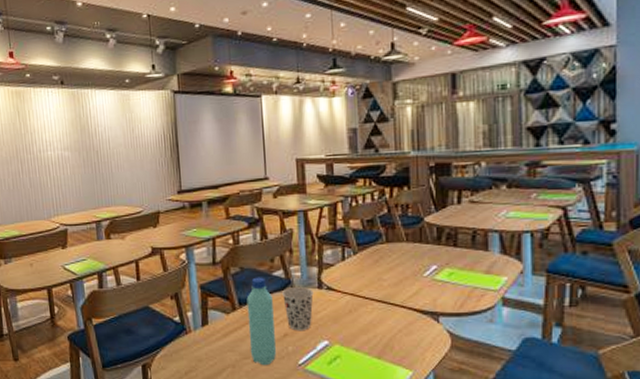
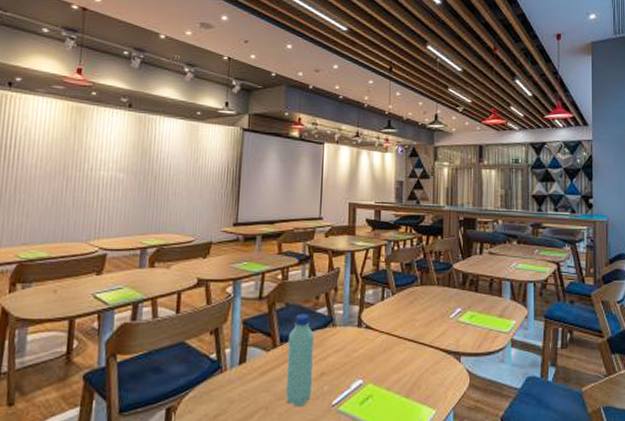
cup: present [282,286,314,331] -> none [324,324,353,370]

